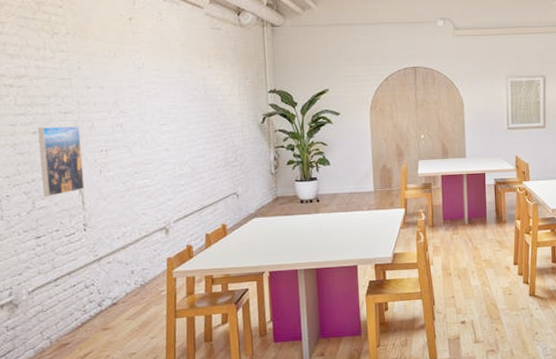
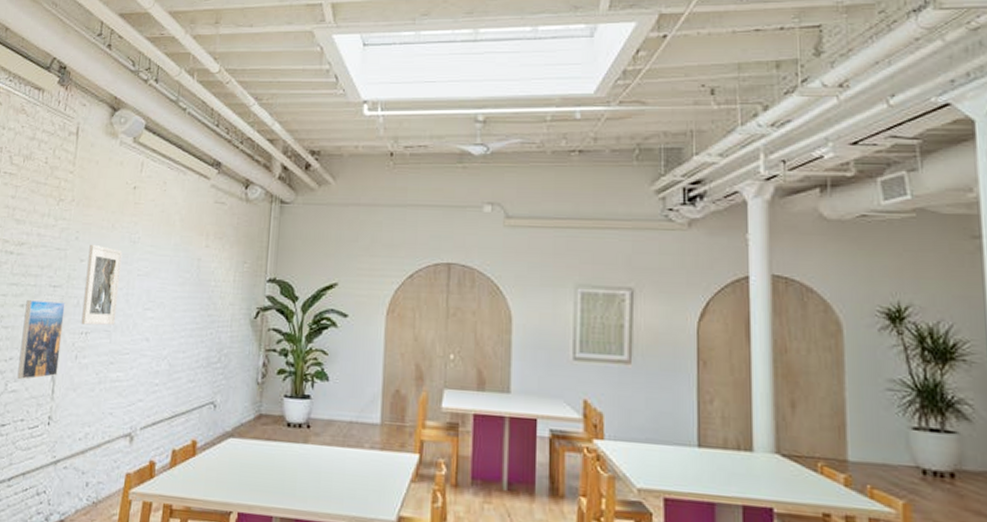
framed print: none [94,72,134,144] -> present [81,244,123,326]

